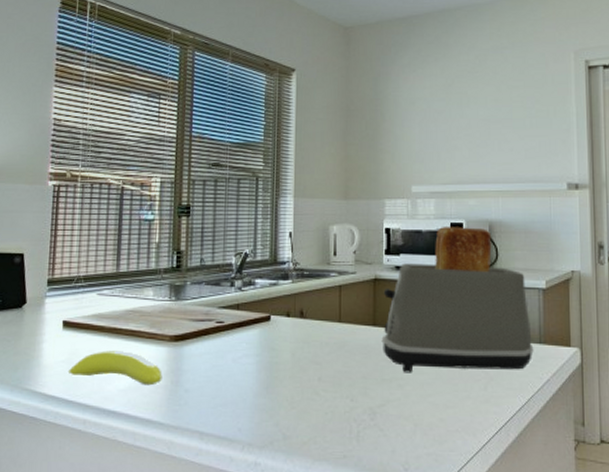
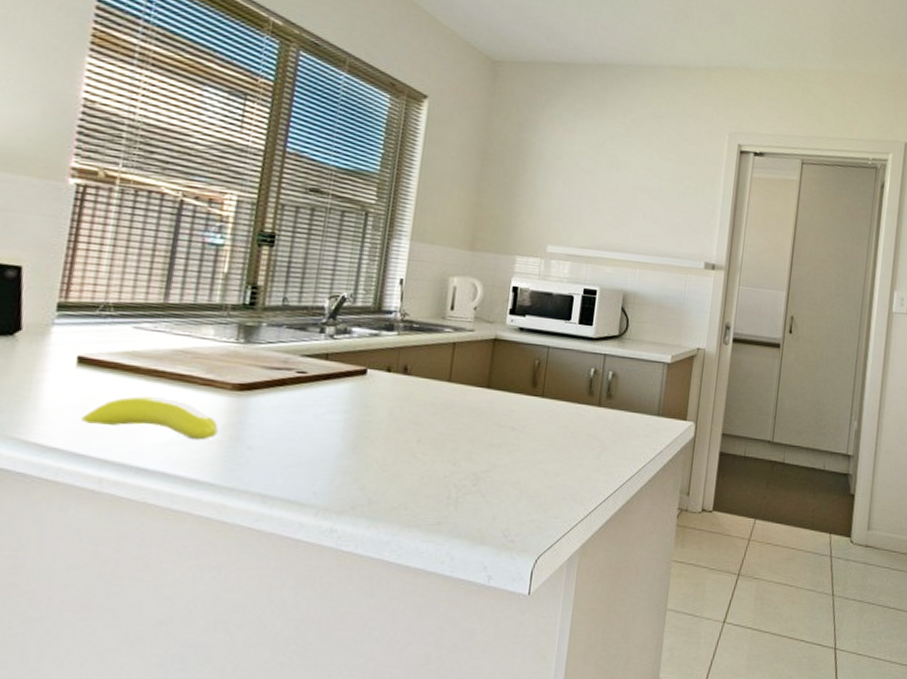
toaster: present [381,227,534,373] -> none [494,292,652,441]

